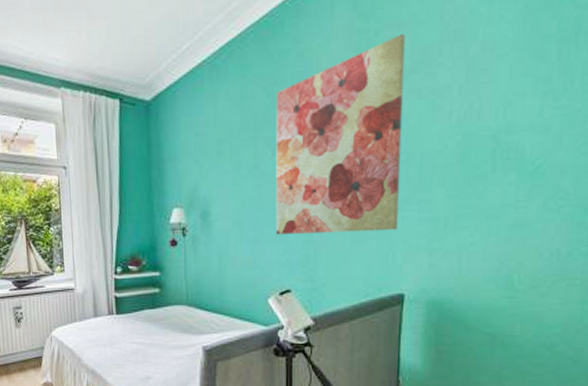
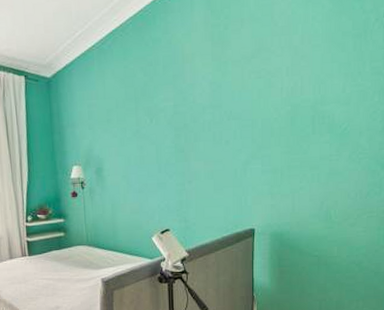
wall art: present [276,34,406,234] -> none [152,28,248,185]

